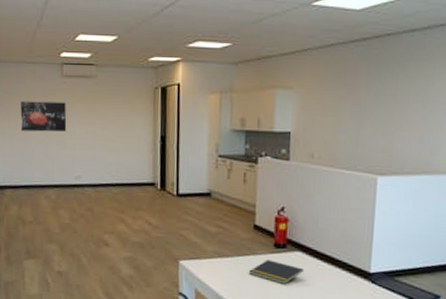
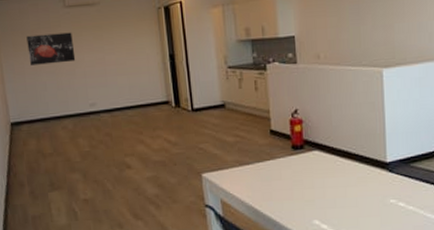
notepad: present [248,260,304,285] -> none [270,162,324,184]

